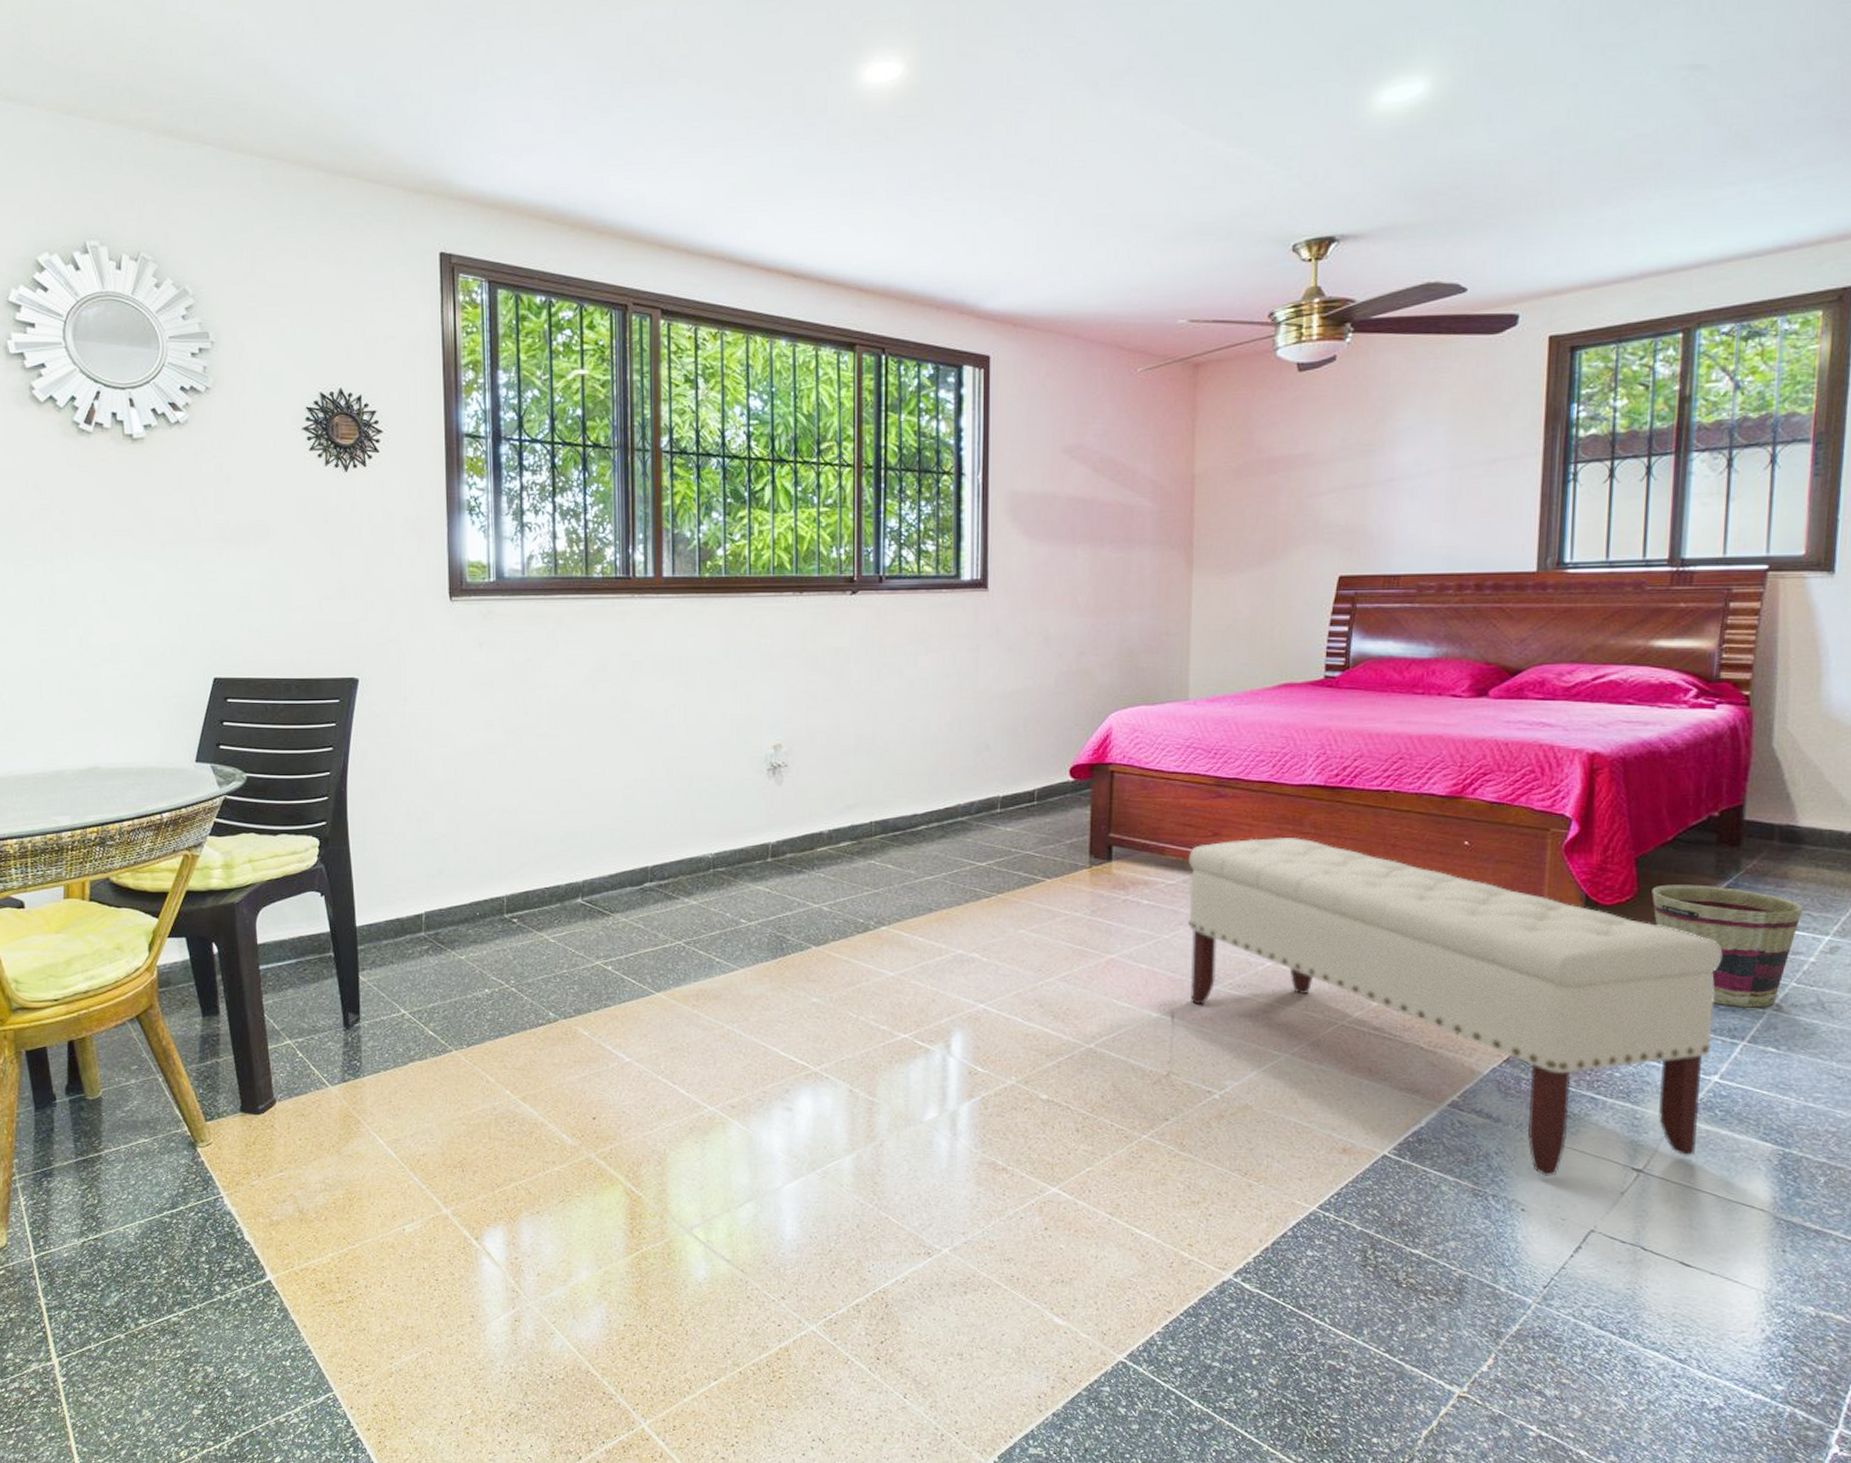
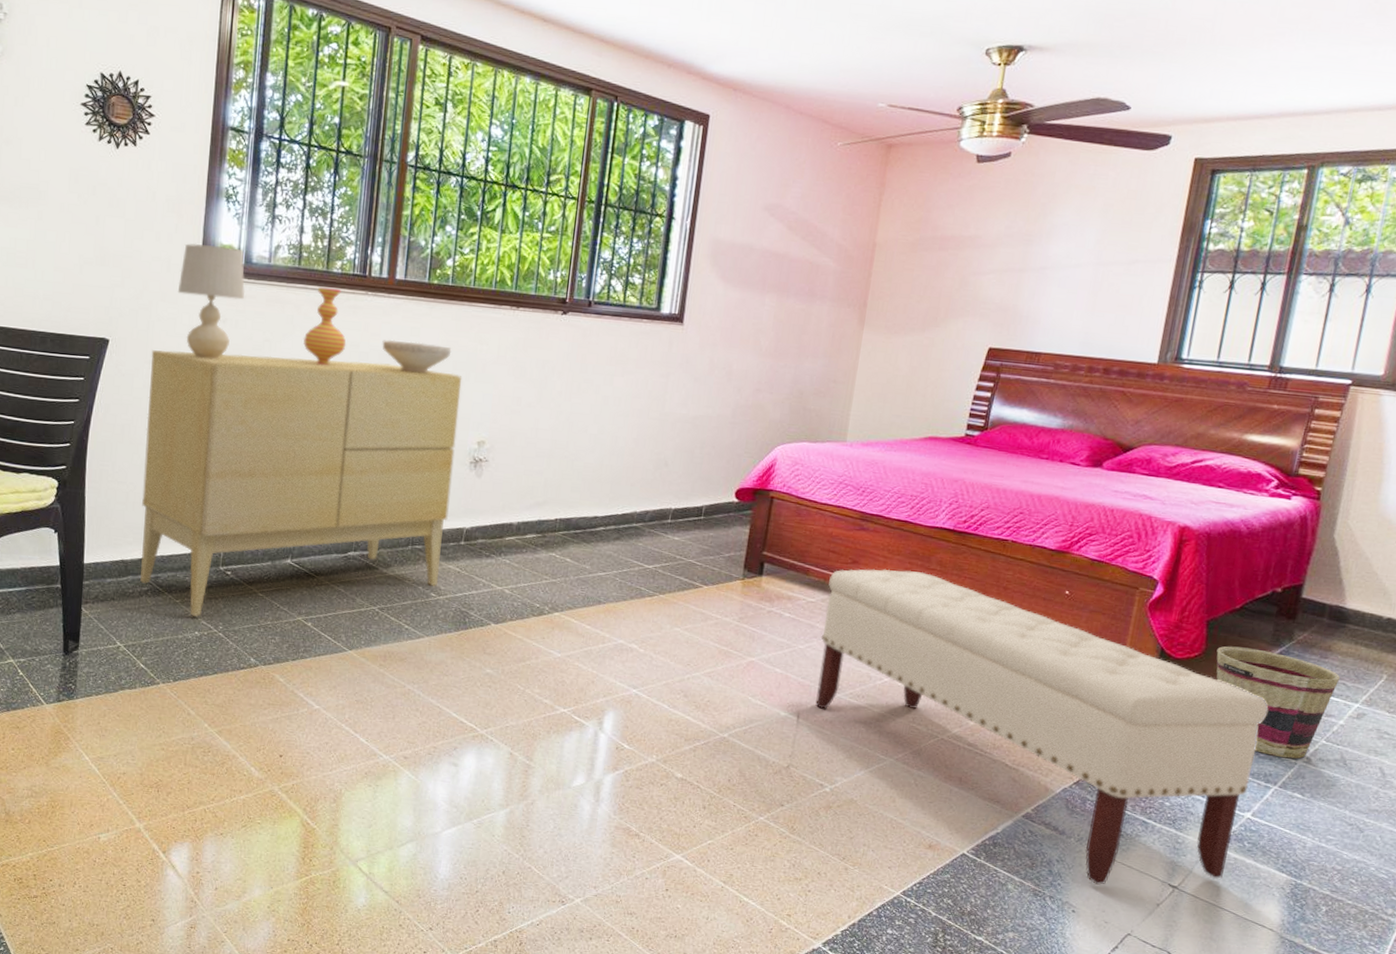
sideboard: none [405,671,750,972] -> present [140,350,462,617]
table lamp: none [426,563,500,688] -> present [177,243,246,360]
vase: none [568,596,617,680] -> present [303,287,347,365]
decorative bowl: none [656,643,733,677] -> present [382,339,452,374]

